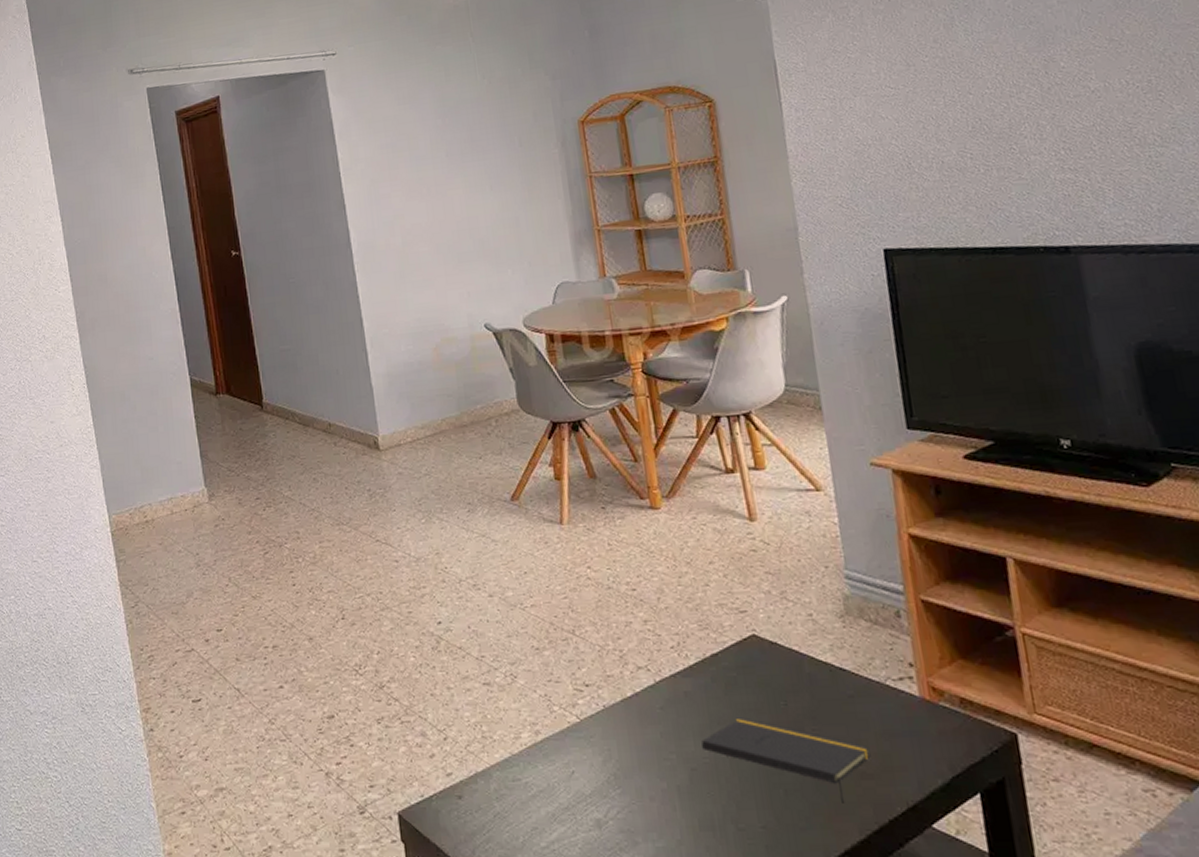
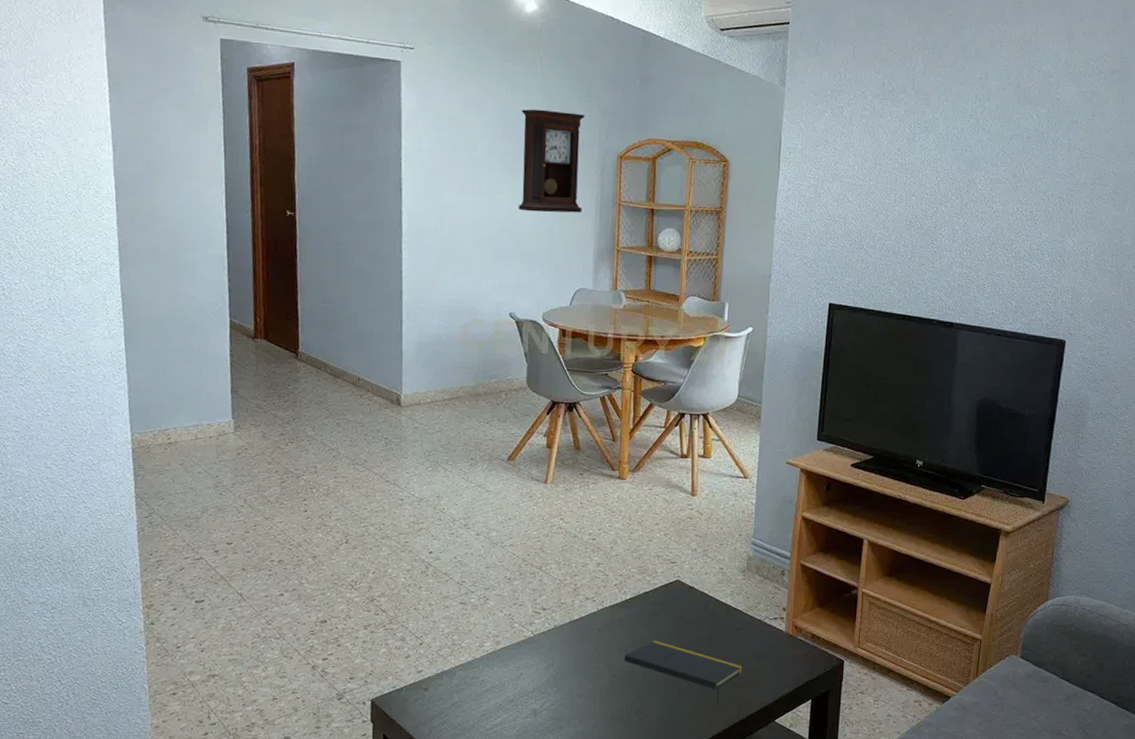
pendulum clock: none [460,84,548,206] -> present [518,109,586,213]

